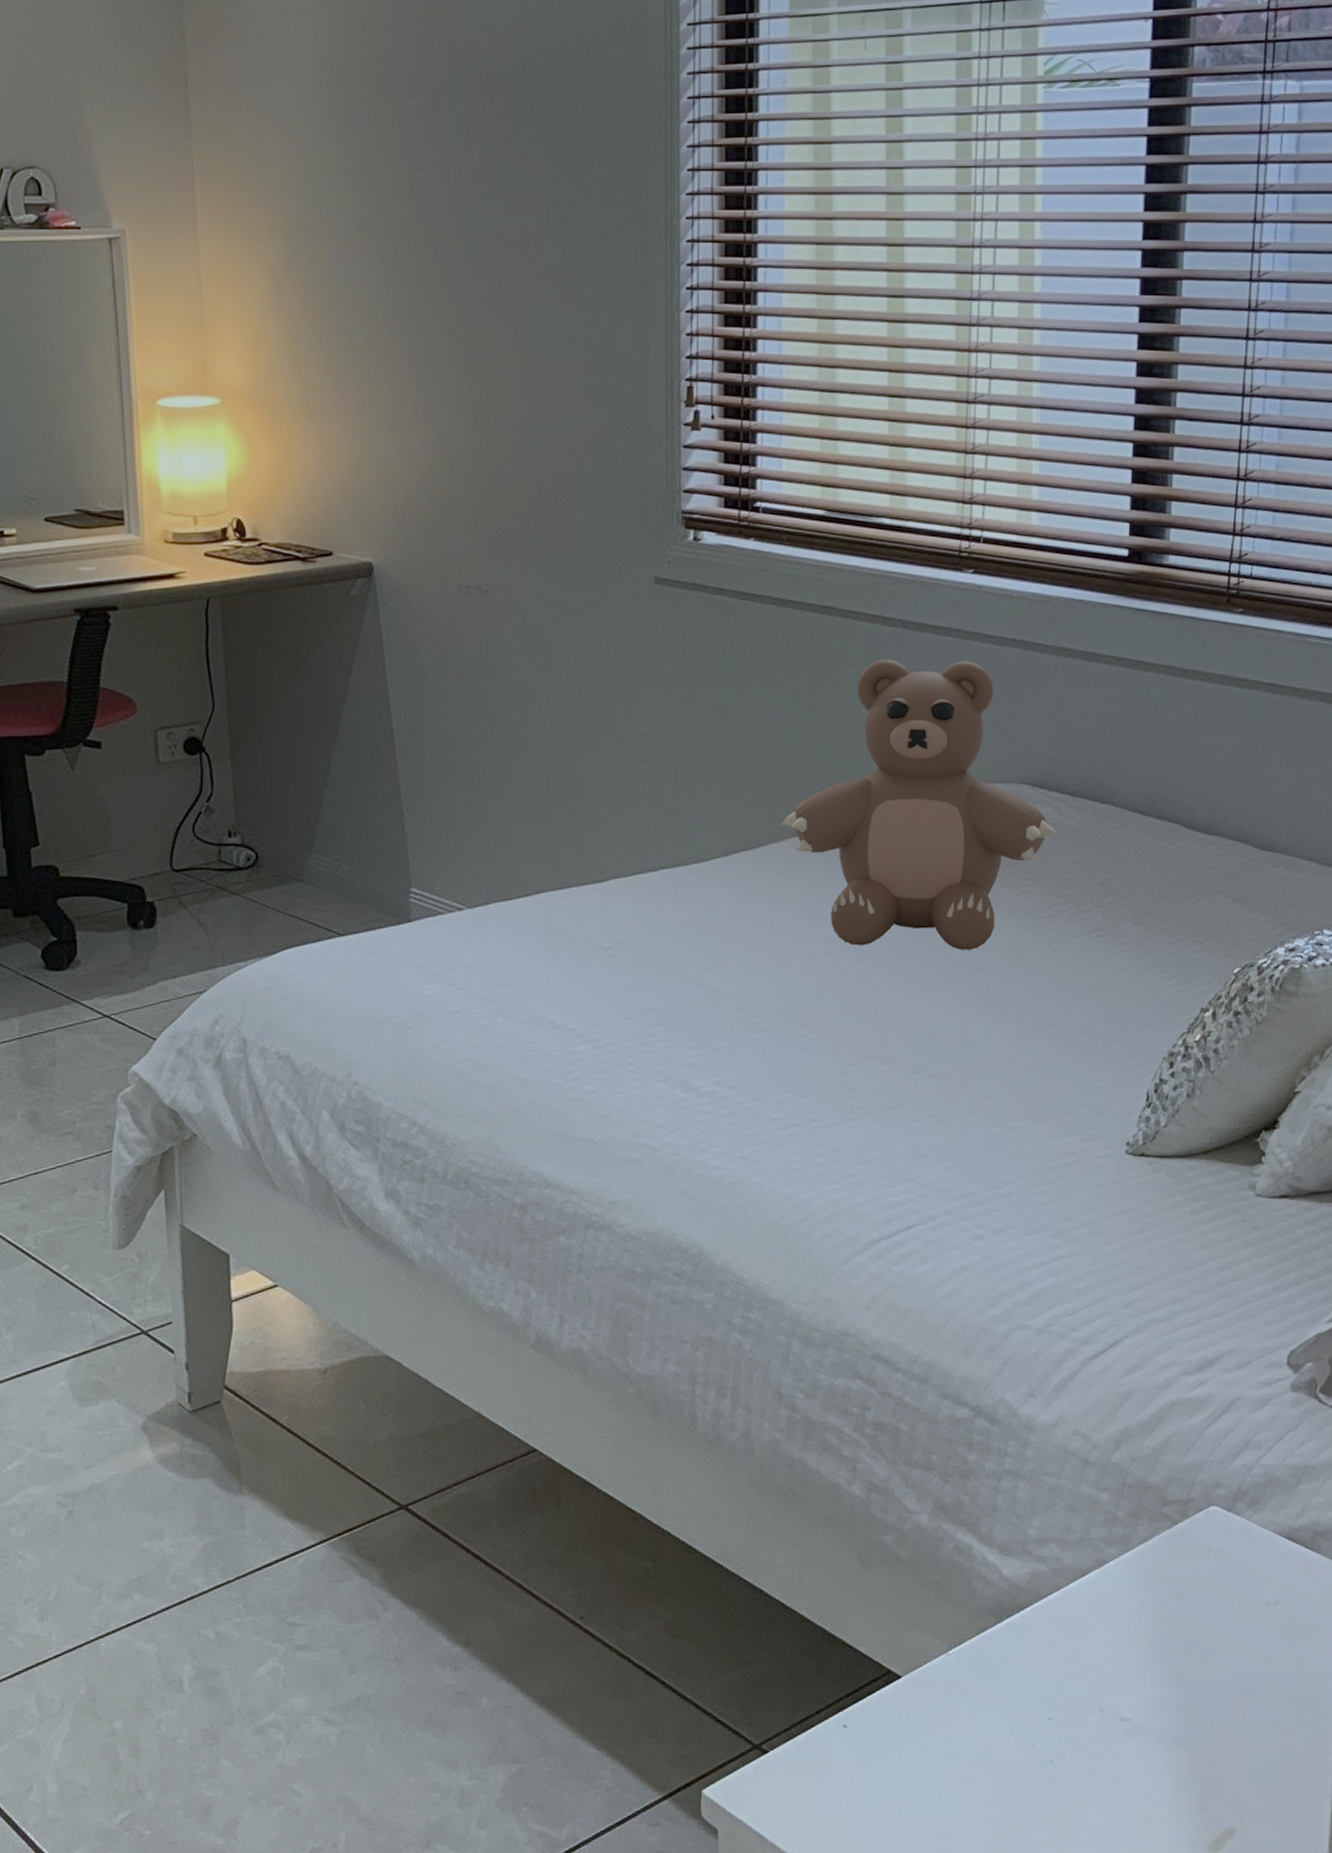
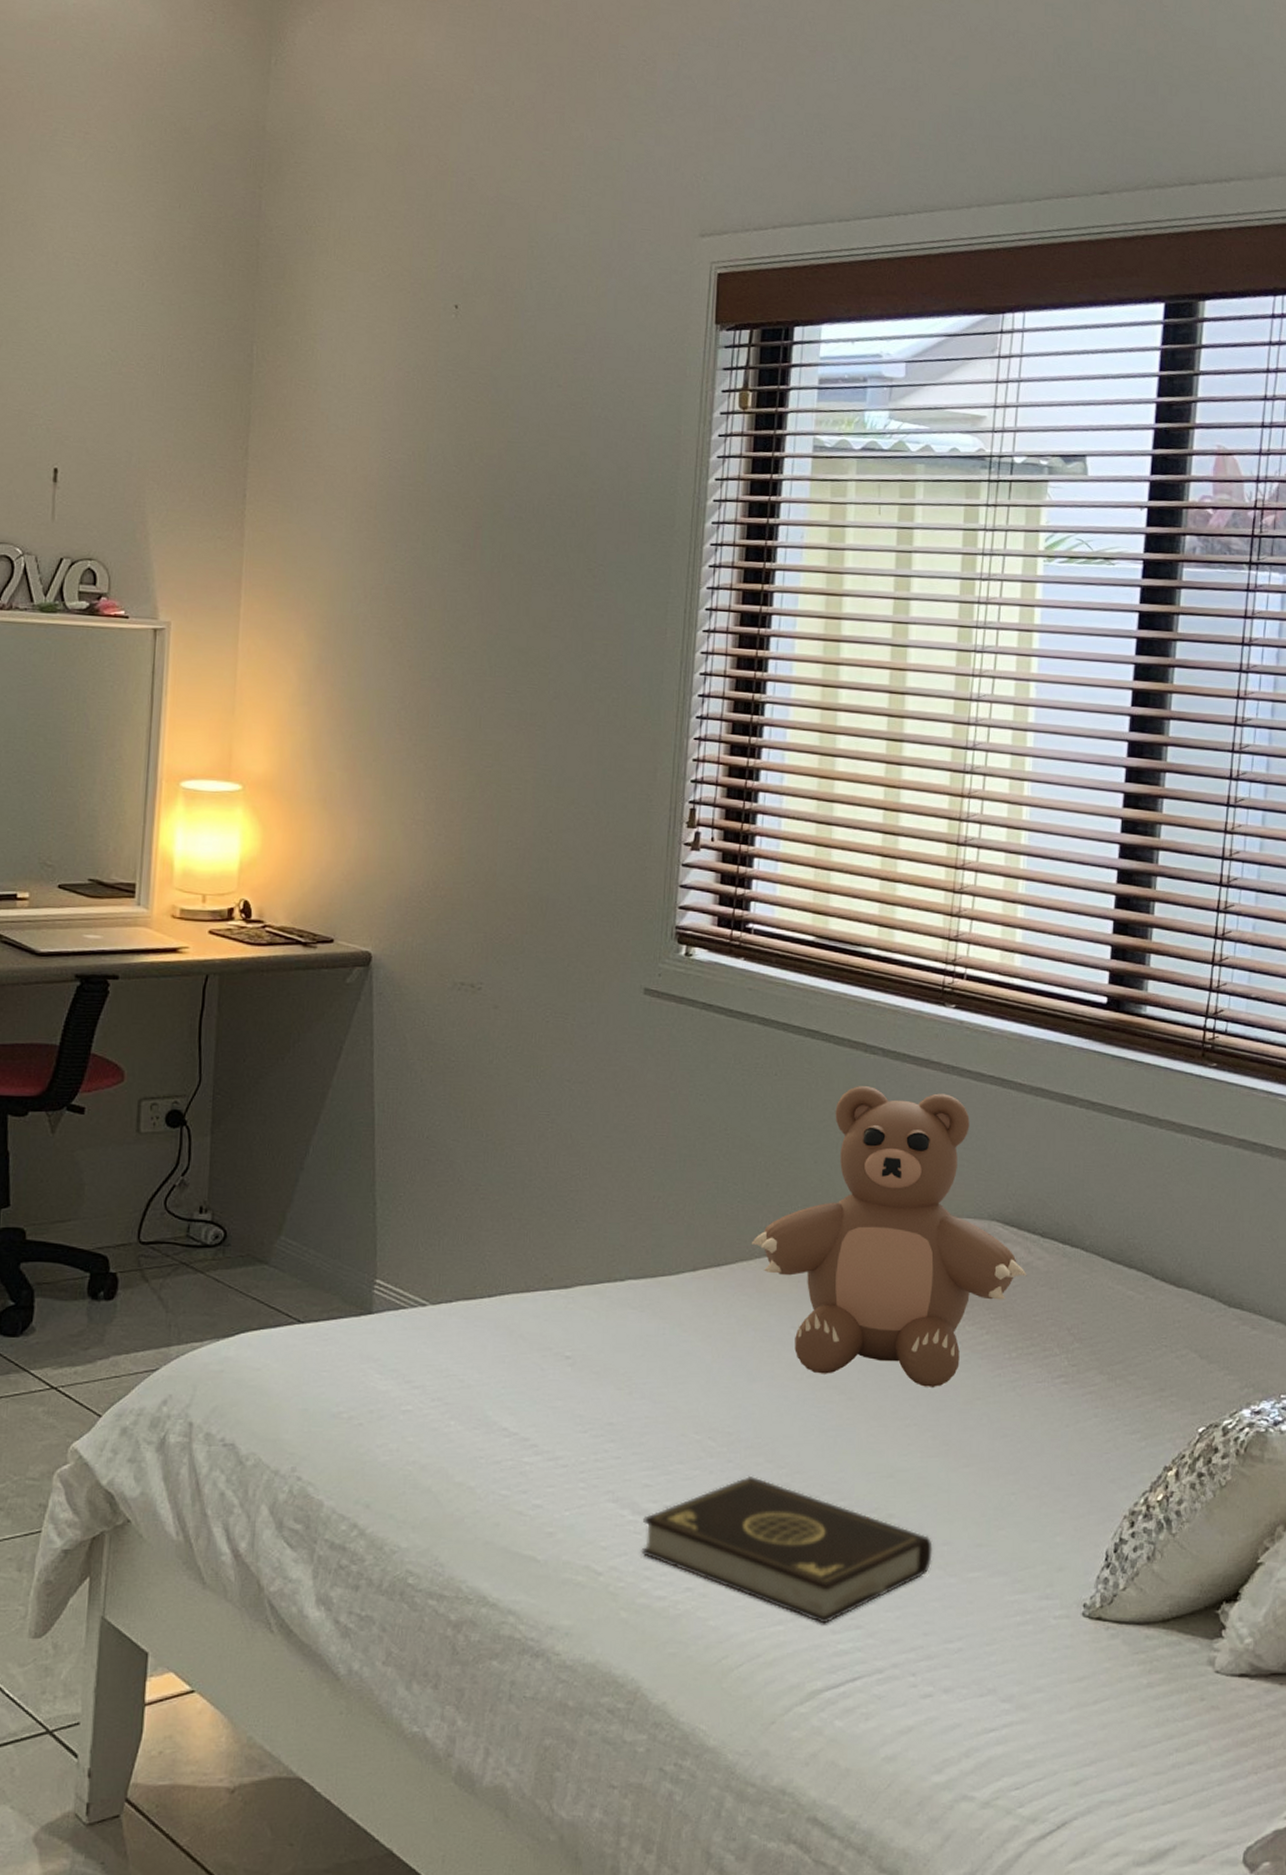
book: none [694,1047,978,1180] -> present [641,1475,933,1624]

